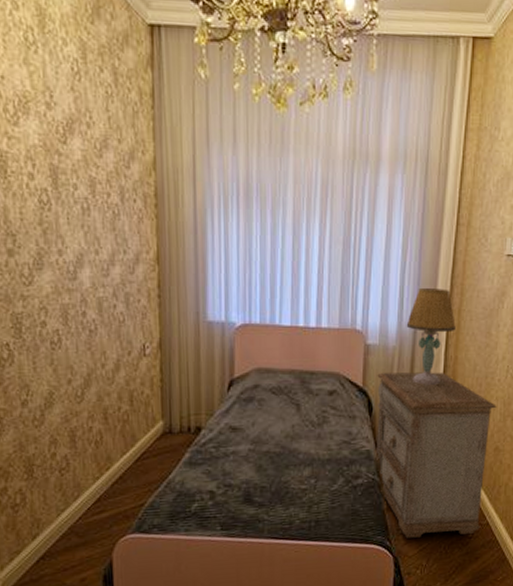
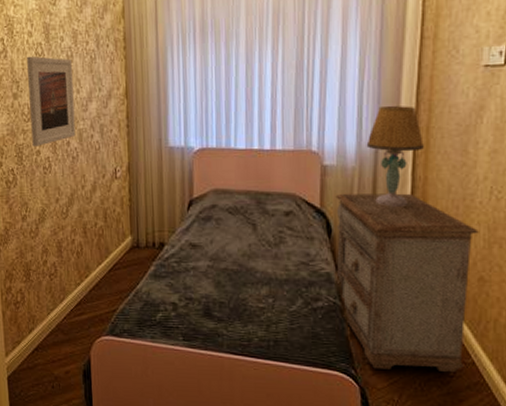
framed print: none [27,203,94,316] -> present [27,56,76,147]

